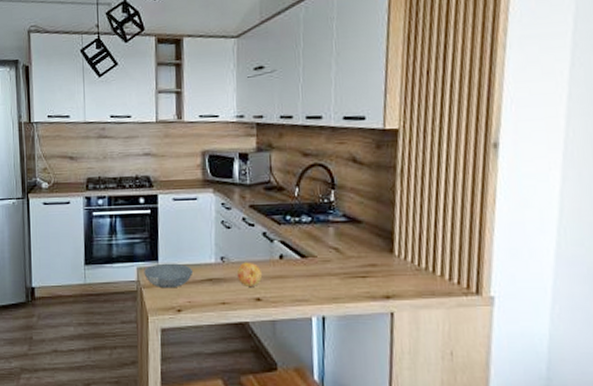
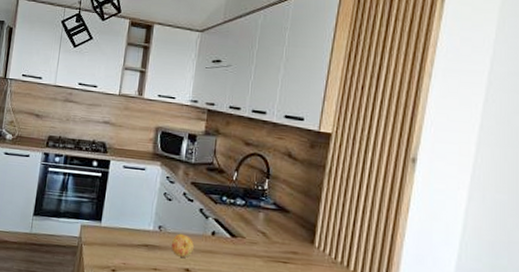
bowl: present [144,263,194,289] -> none [86,224,132,249]

